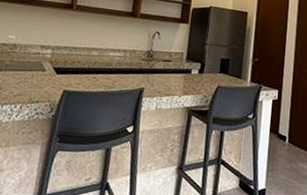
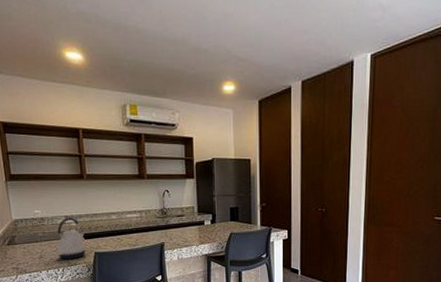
kettle: none [20,47,57,96] -> present [57,217,86,260]

